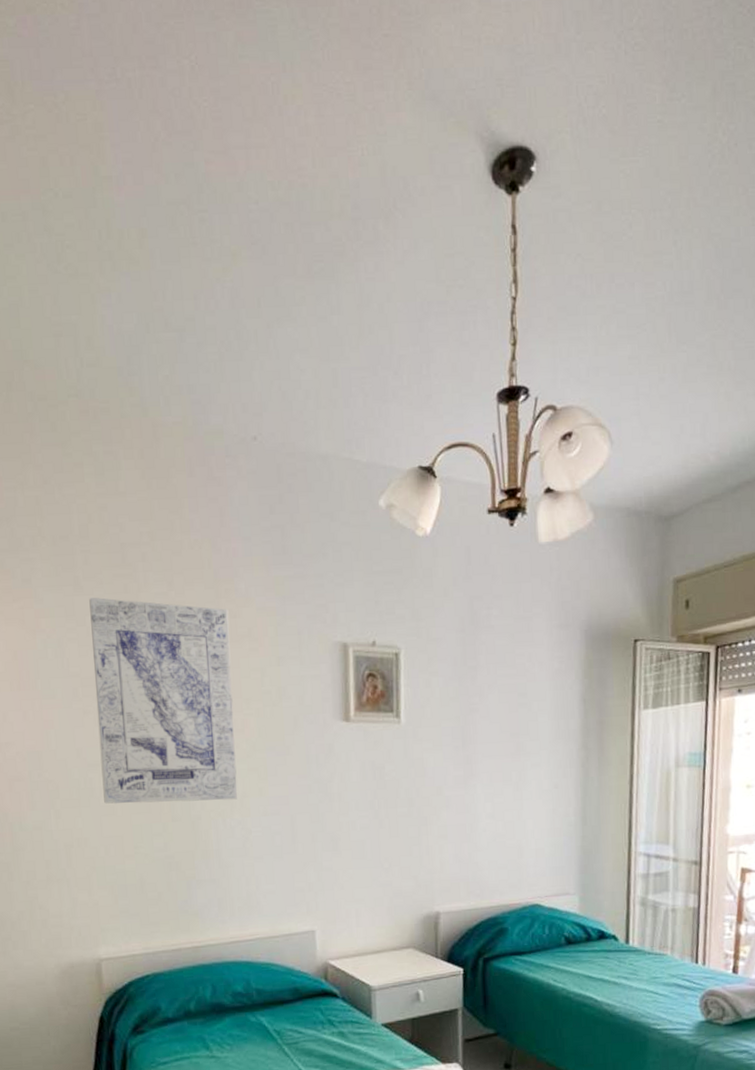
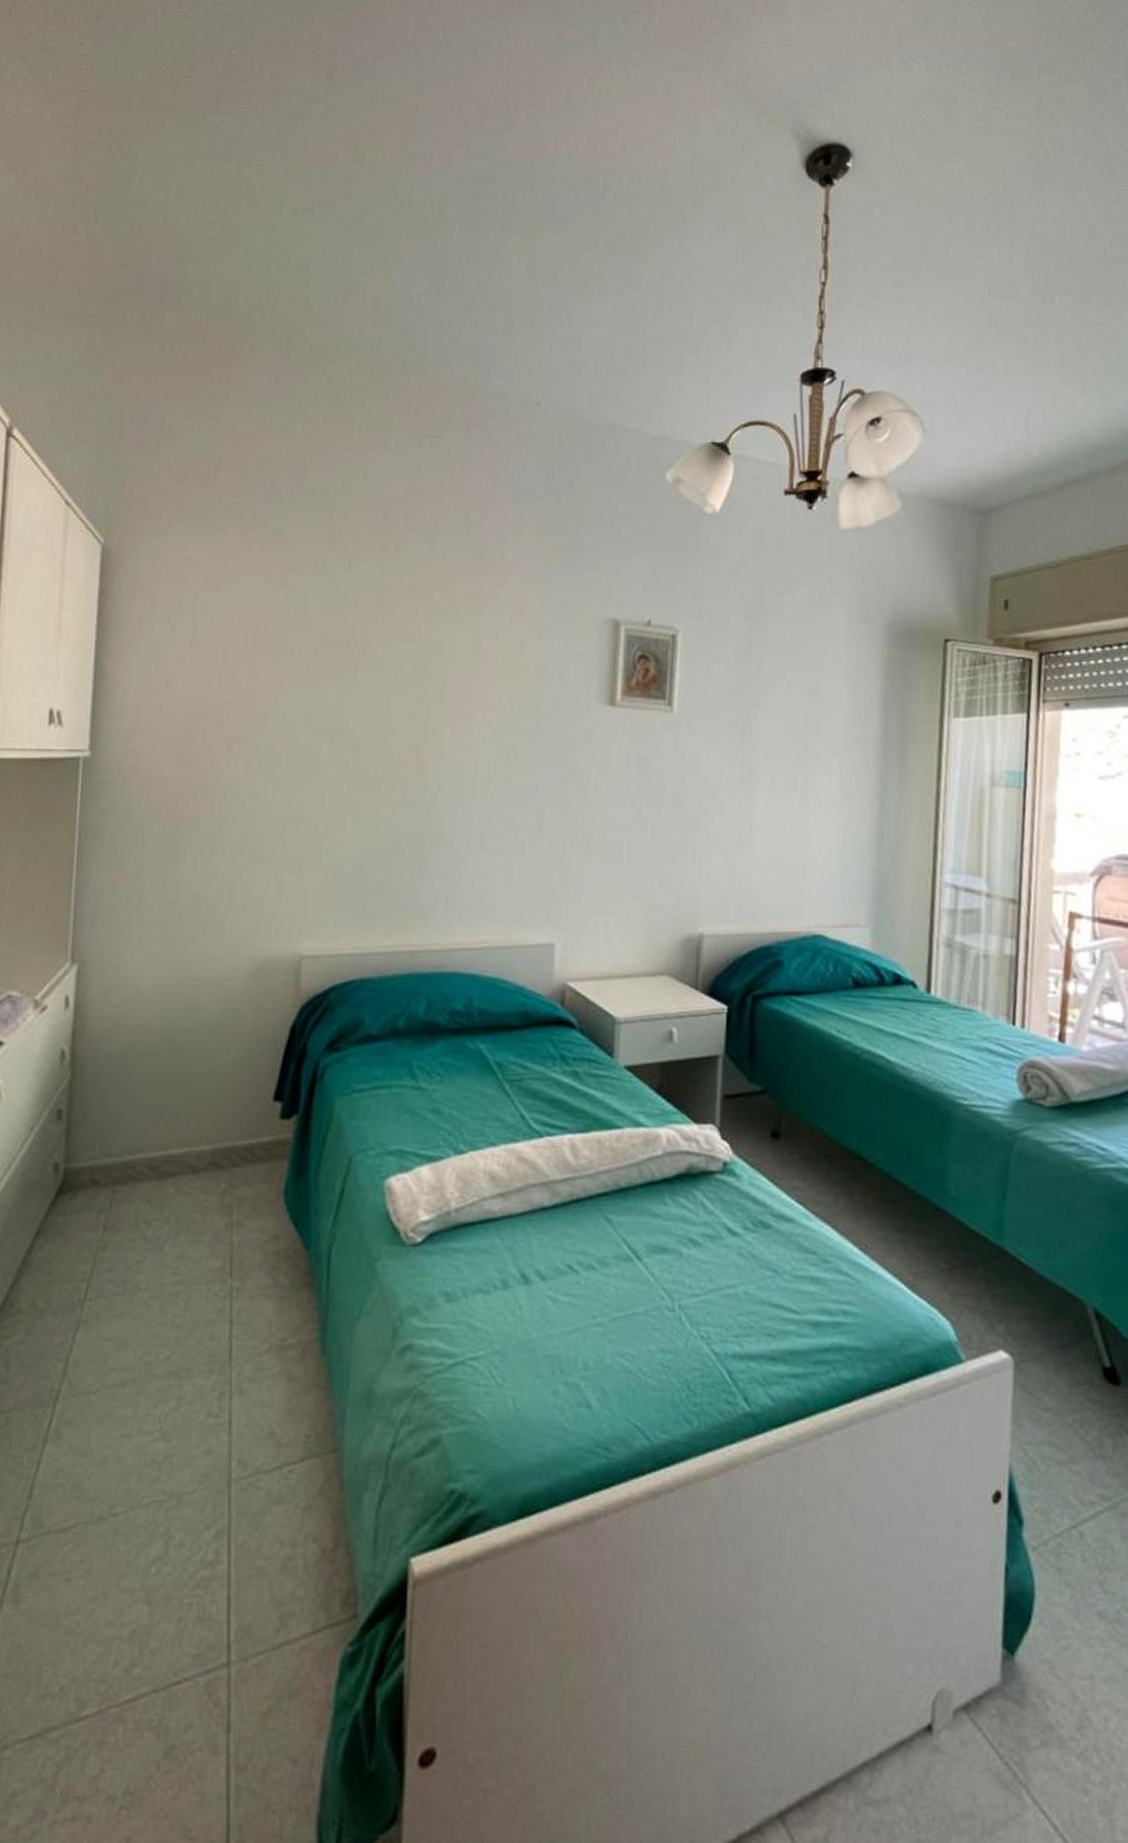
wall art: present [89,597,238,804] -> none [330,553,492,784]

